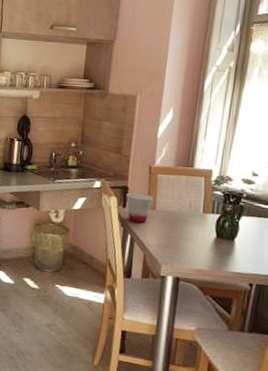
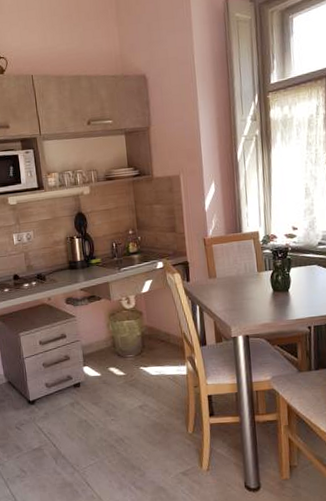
cup: present [126,192,155,223] -> none [188,265,214,293]

